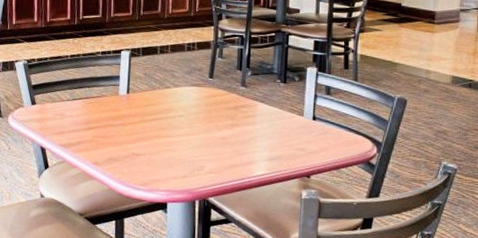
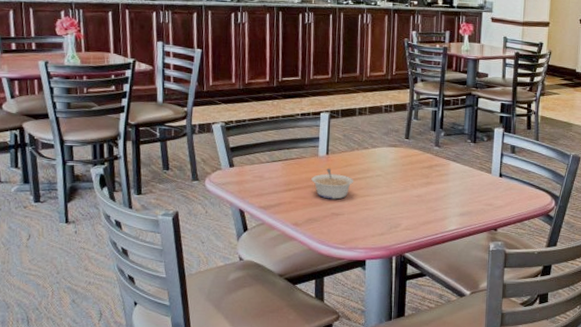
legume: none [111,107,156,140] -> present [311,168,354,200]

